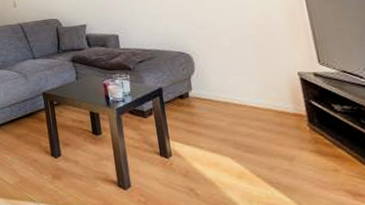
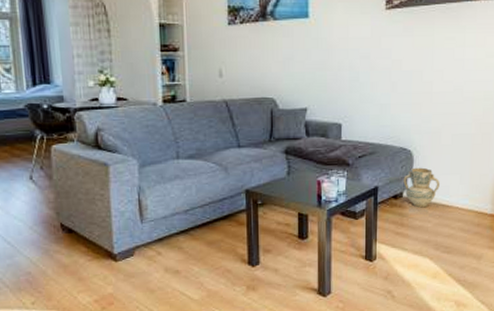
ceramic jug: none [186,69,227,107] -> present [403,167,440,208]

